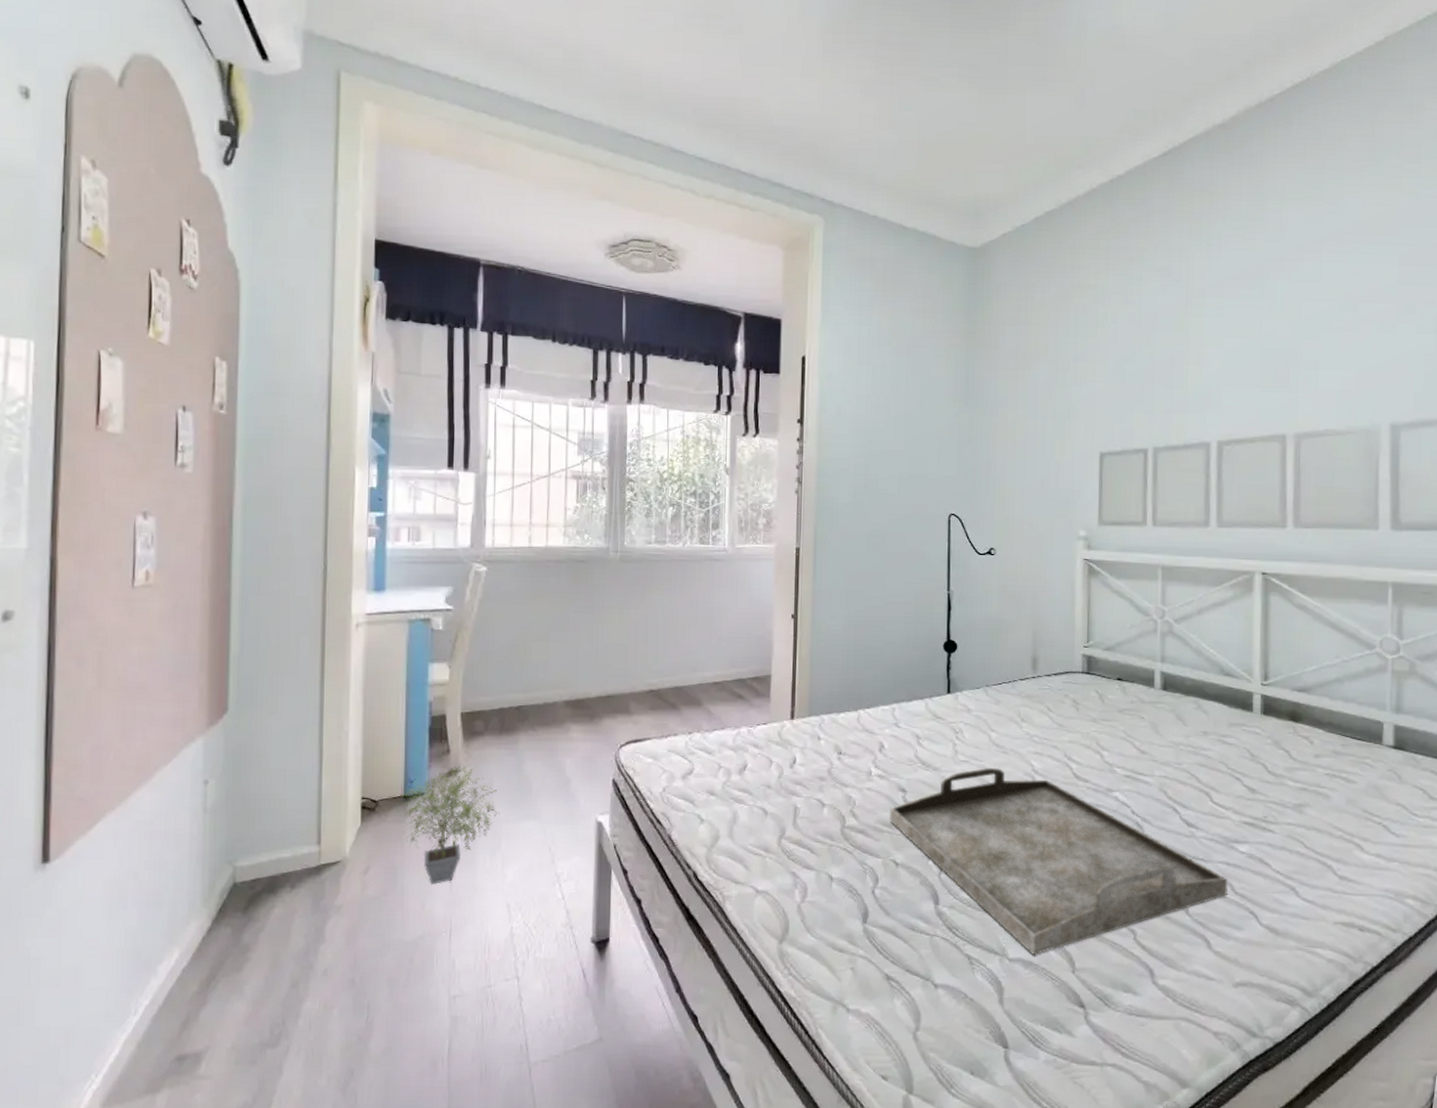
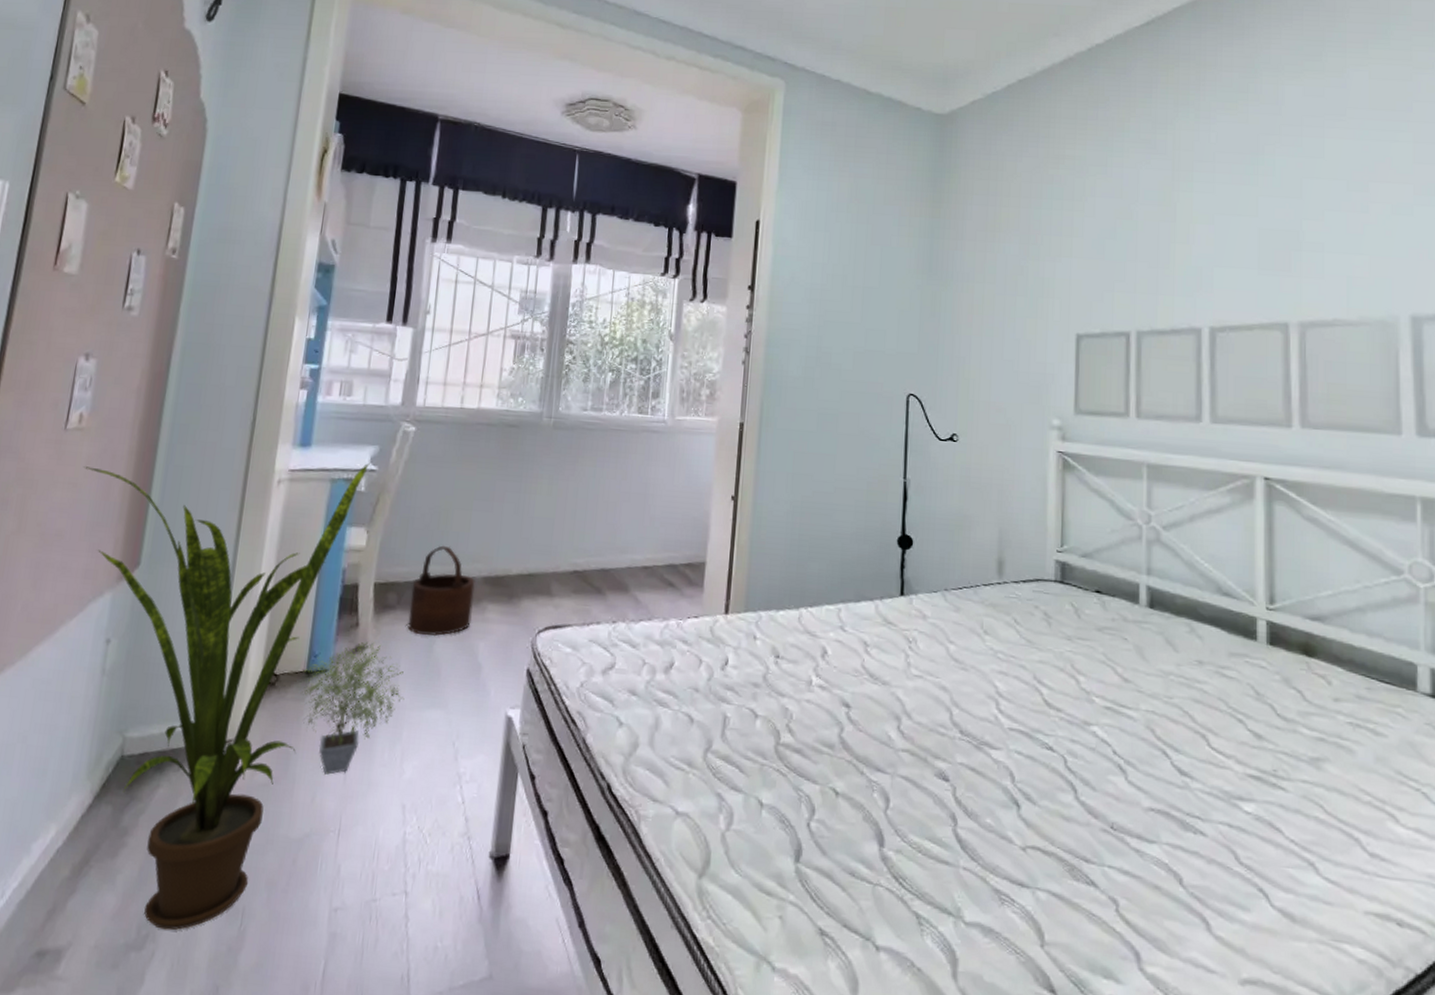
house plant: none [157,604,445,1028] -> present [84,463,370,931]
wooden bucket: none [497,675,557,757] -> present [407,545,475,637]
serving tray: present [889,767,1228,956] -> none [829,685,1230,921]

